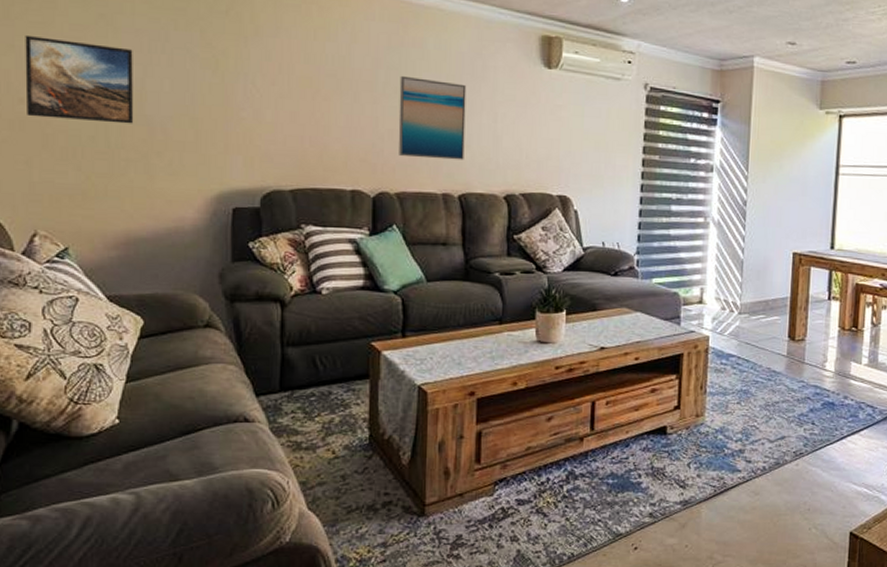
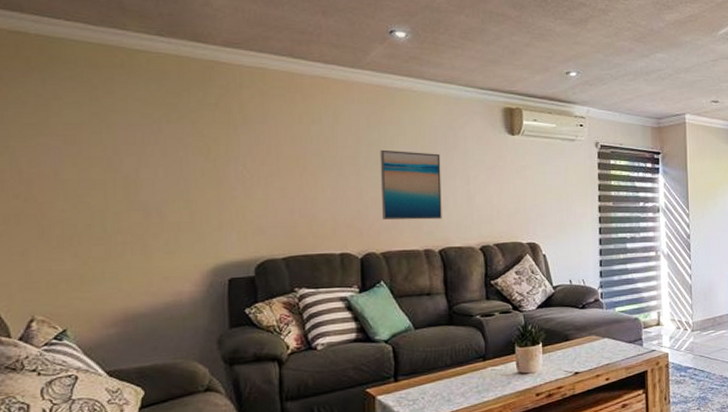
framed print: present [25,34,134,124] -> none [19,136,130,211]

